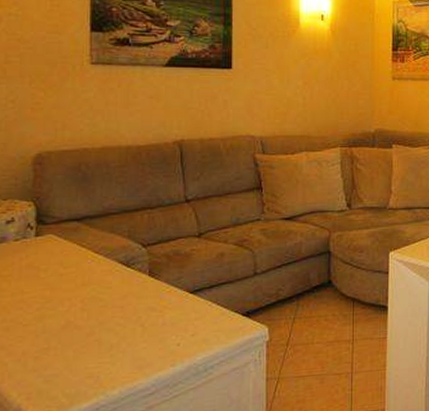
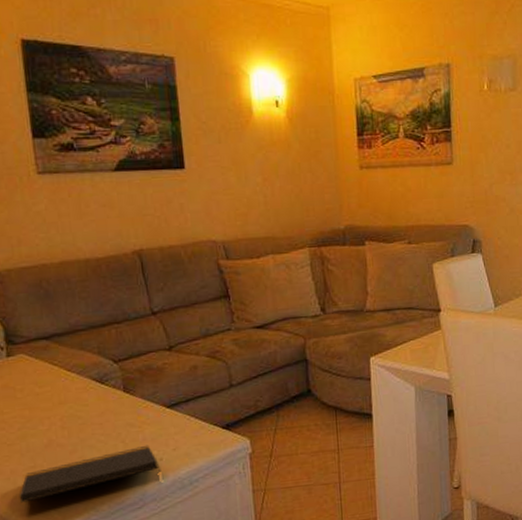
notepad: none [27,329,176,386] -> present [19,444,160,503]

